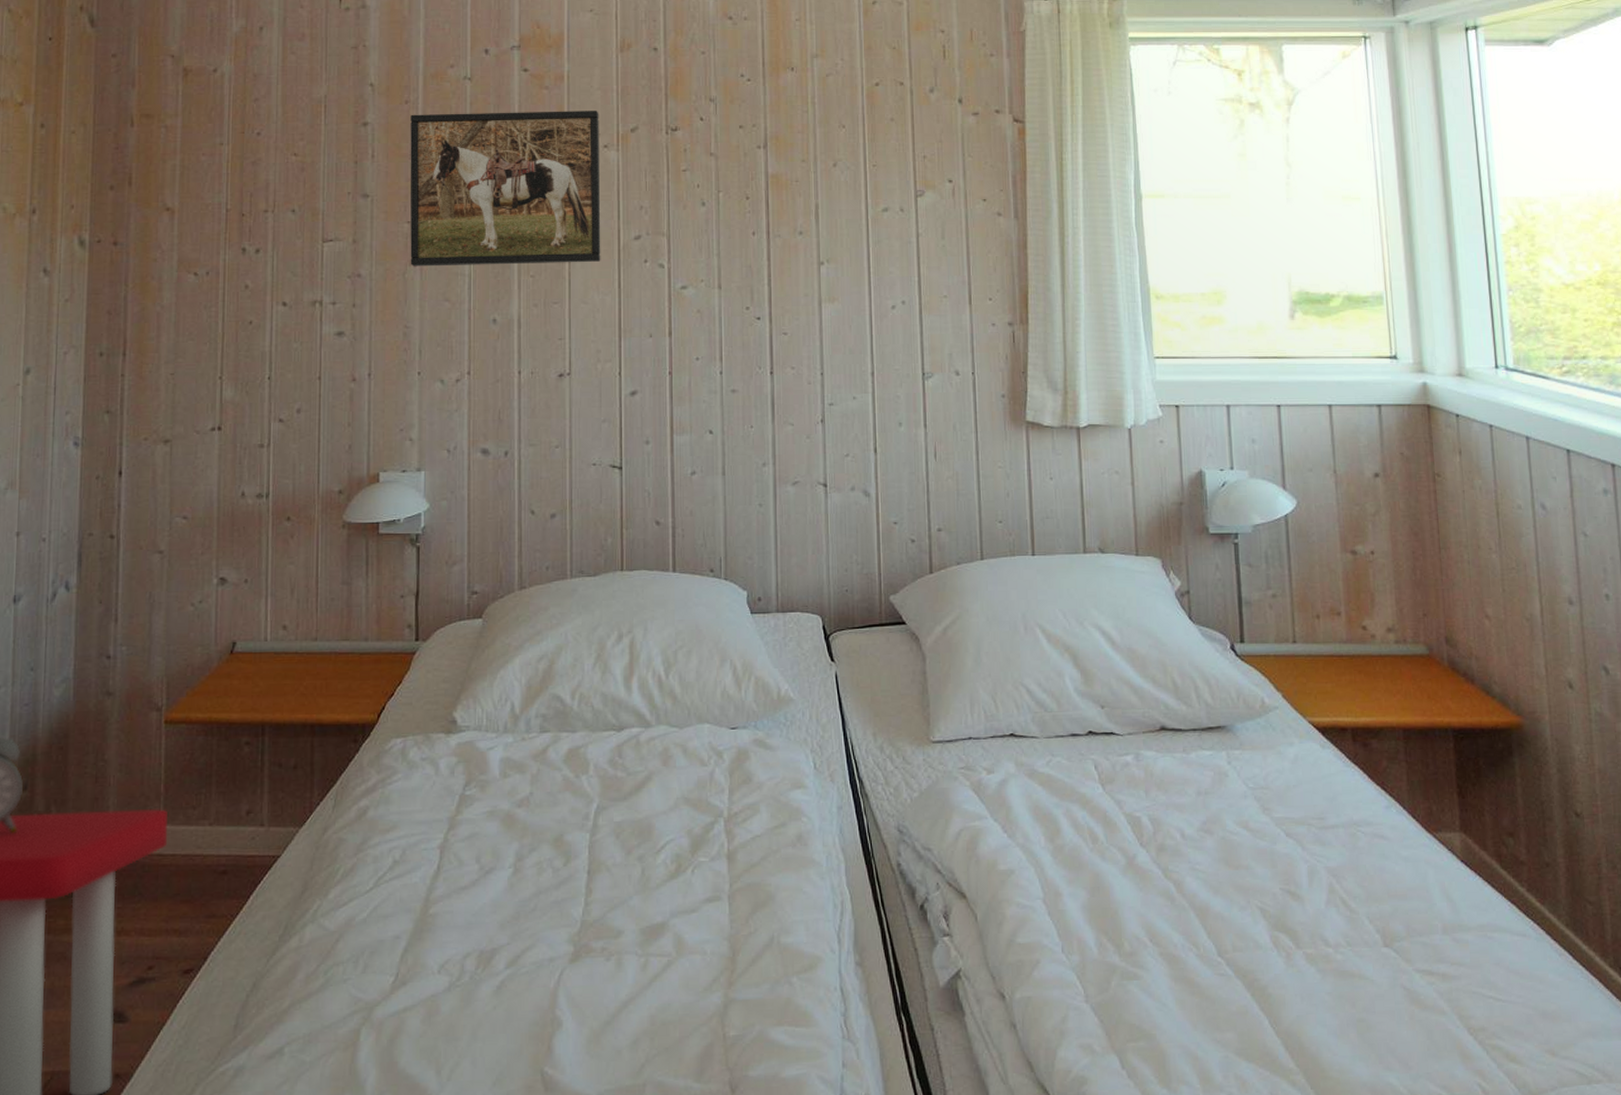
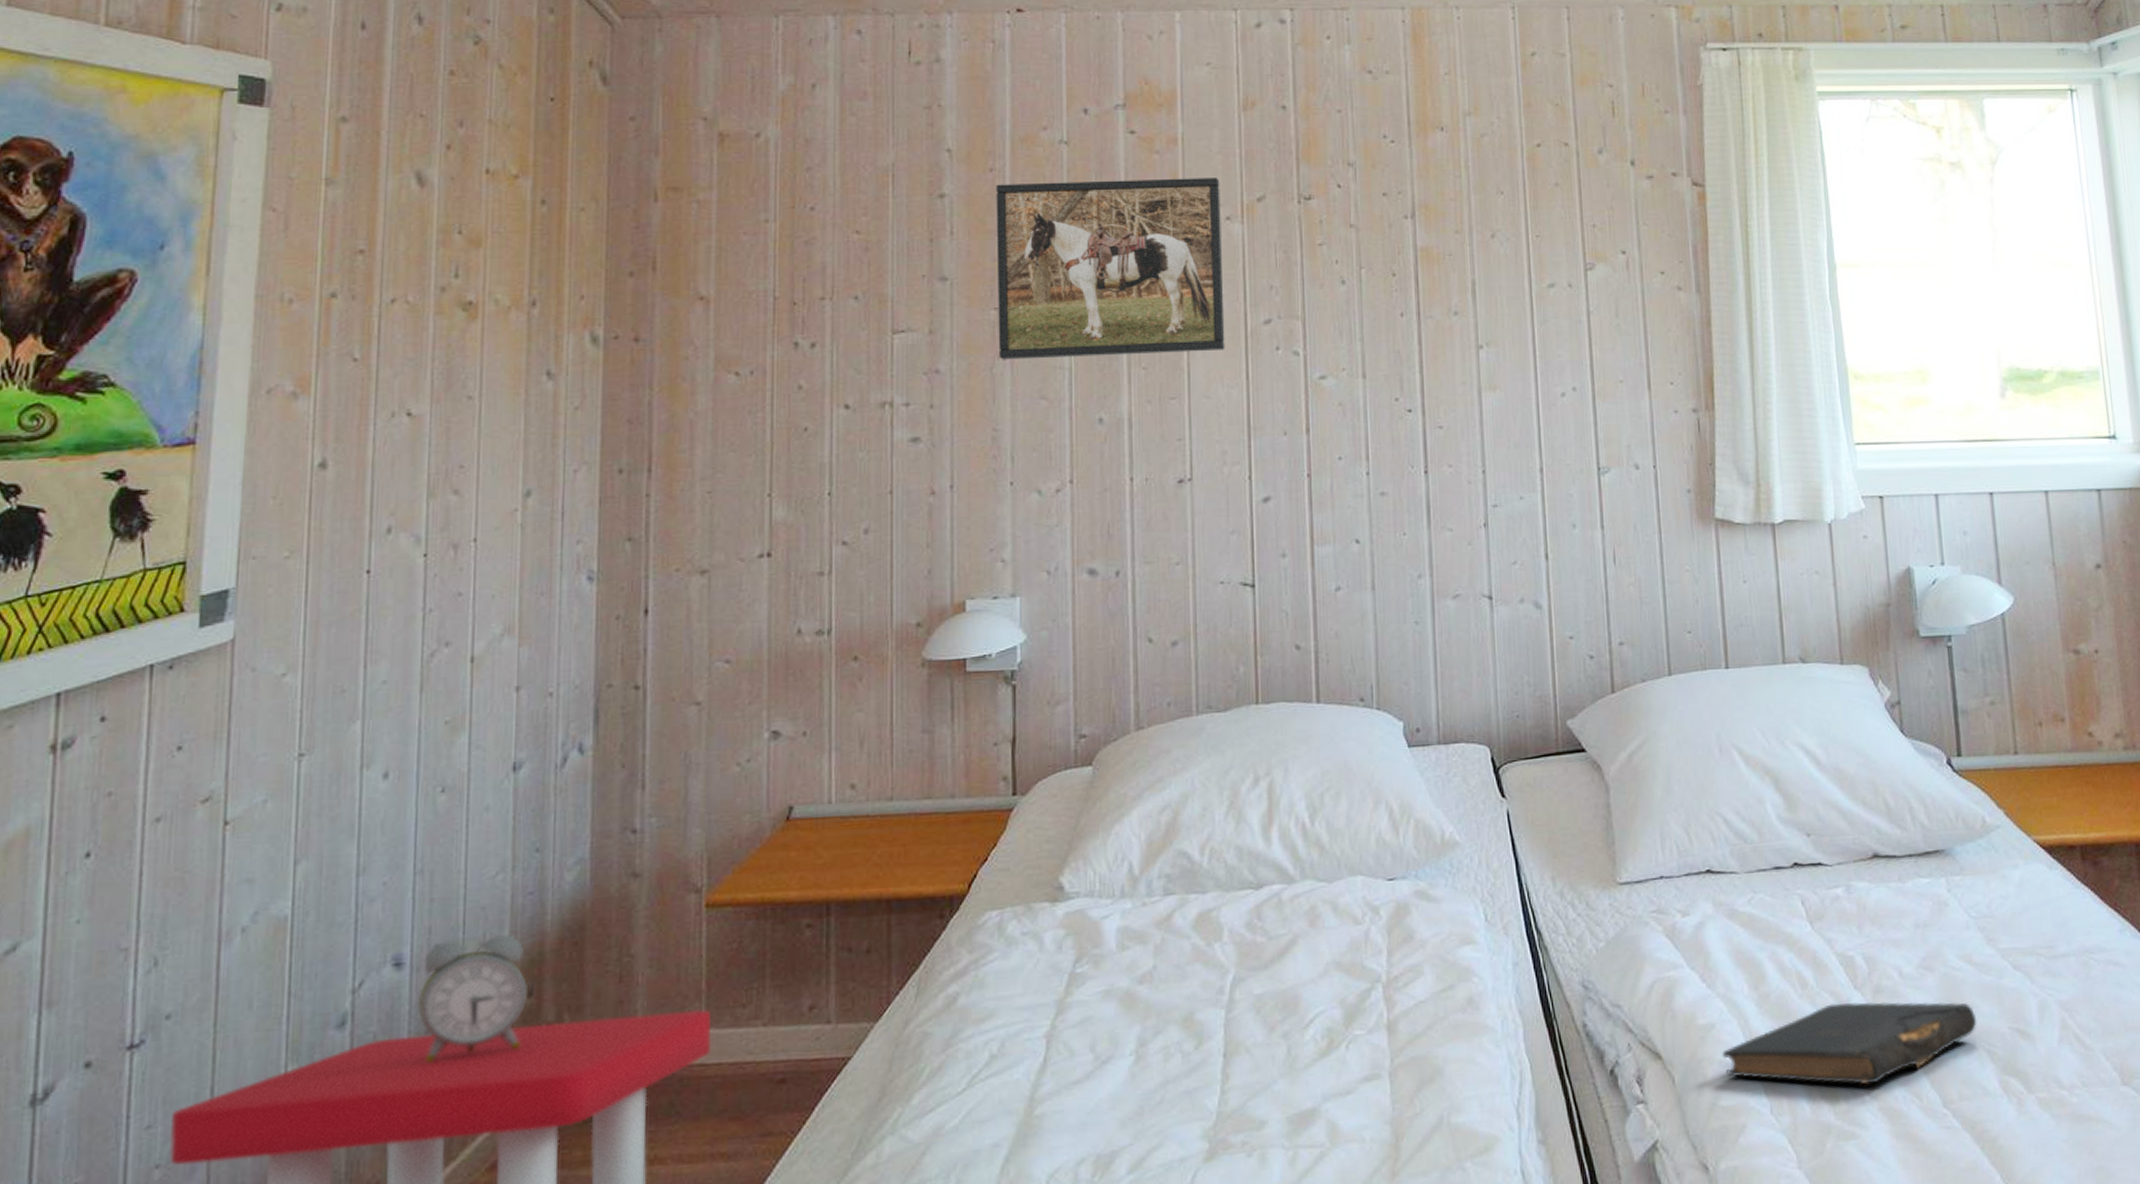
book: none [1019,858,1252,932] -> present [1721,1001,1977,1085]

